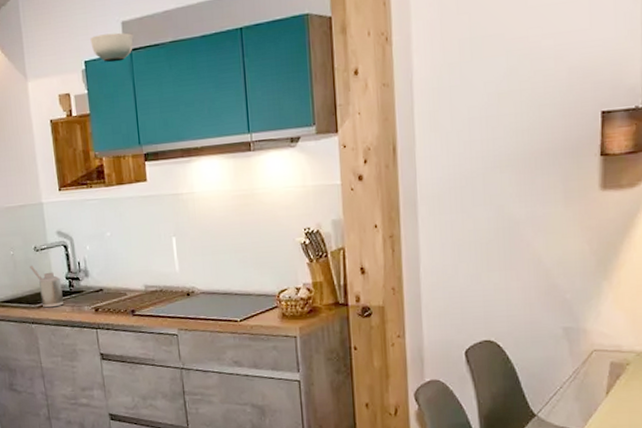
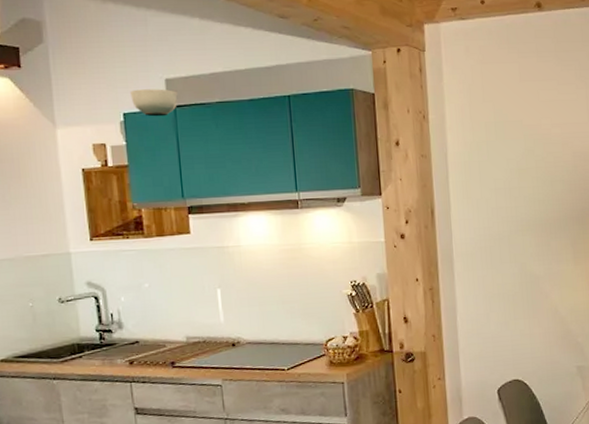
soap dispenser: present [30,265,64,308] -> none [53,317,94,362]

